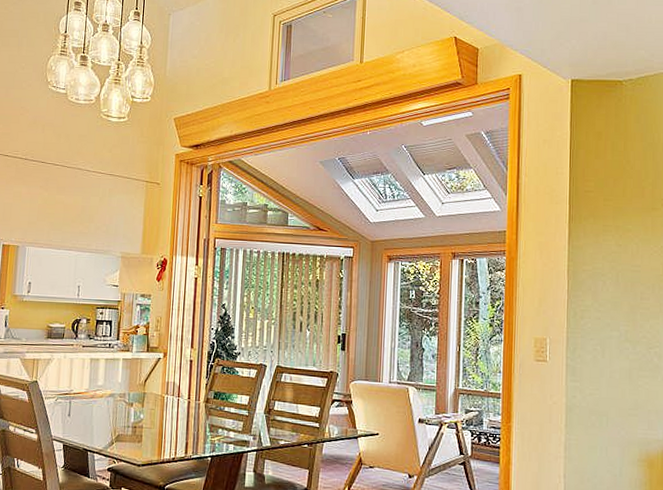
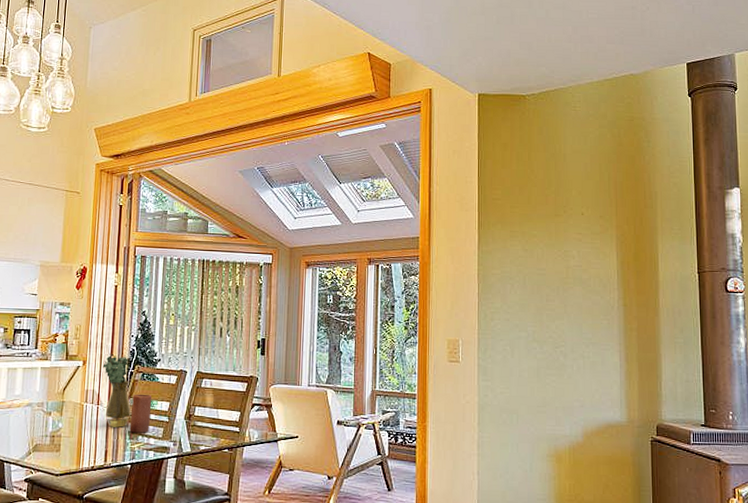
vase: none [183,344,211,420] -> present [103,352,131,427]
candle: none [209,387,232,426] -> present [129,394,152,433]

